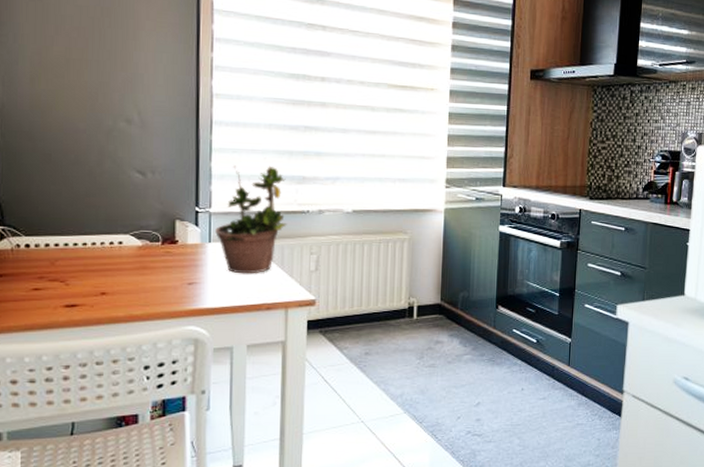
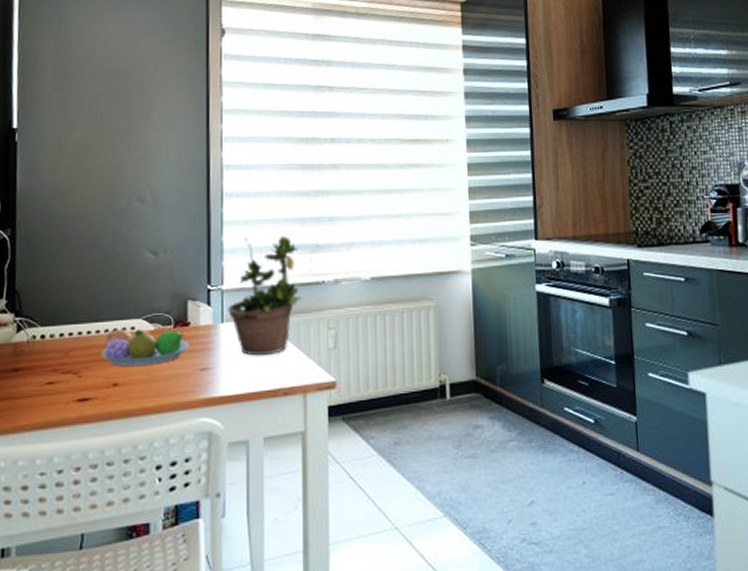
fruit bowl: none [88,243,178,278] -> present [100,329,190,367]

